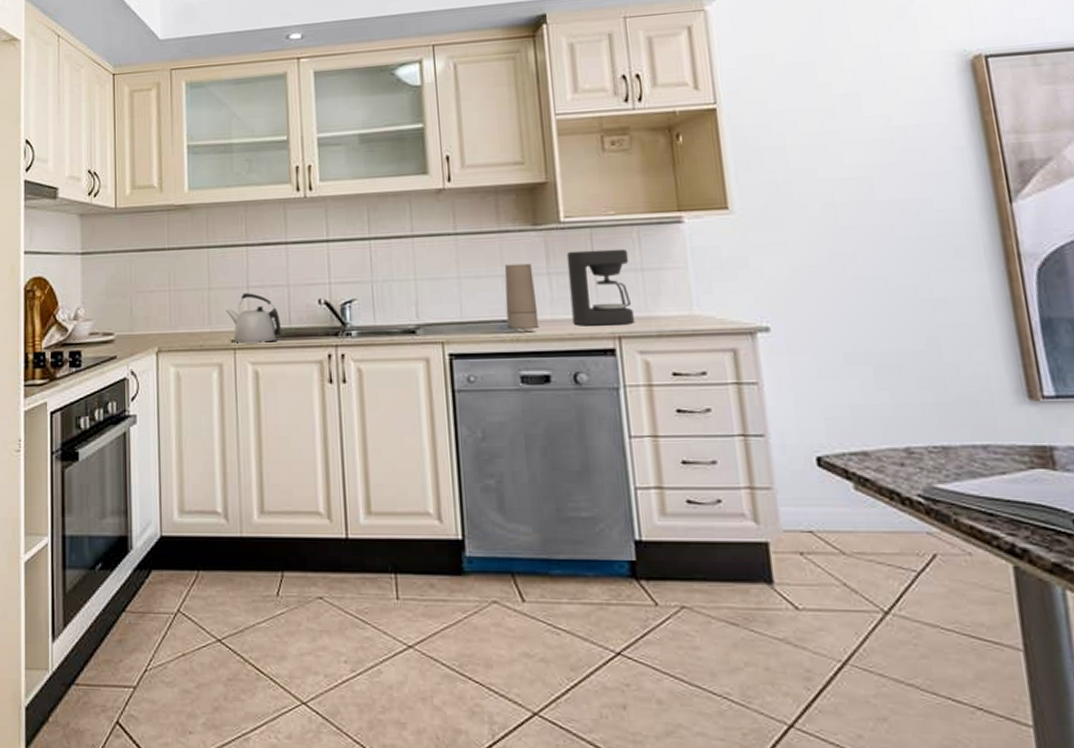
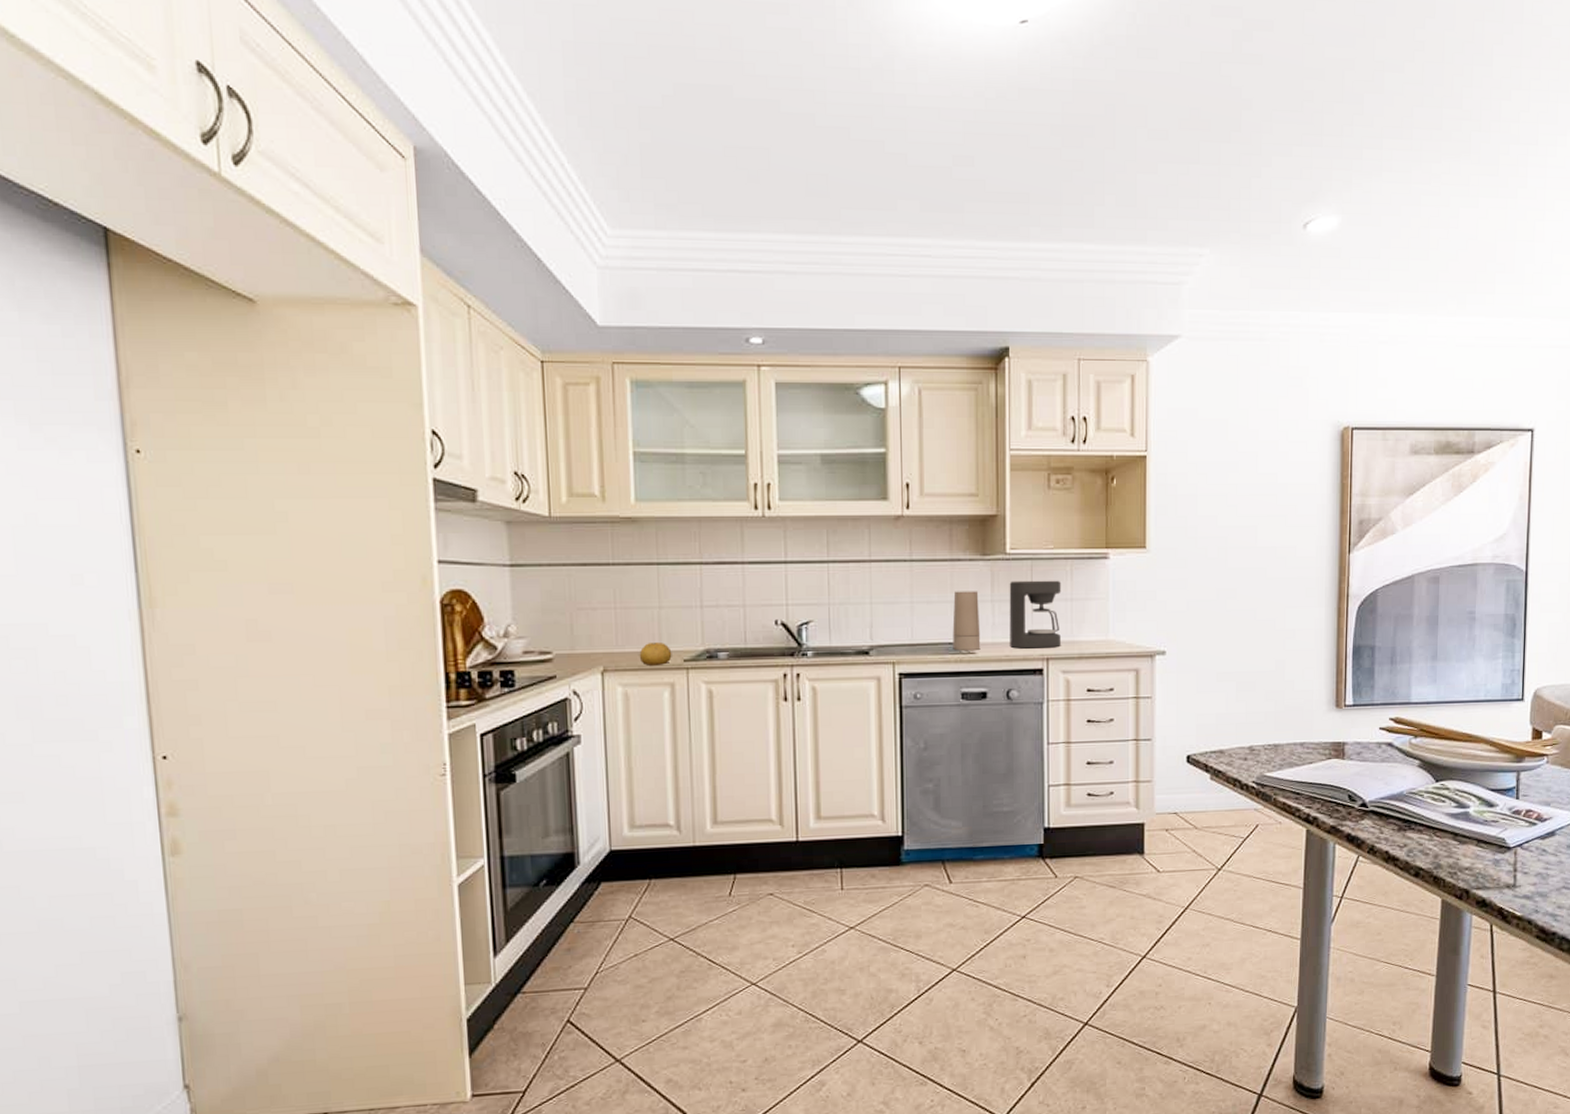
fruit: none [190,322,220,347] -> present [639,641,672,667]
kettle: present [226,293,282,345] -> none [678,612,737,664]

